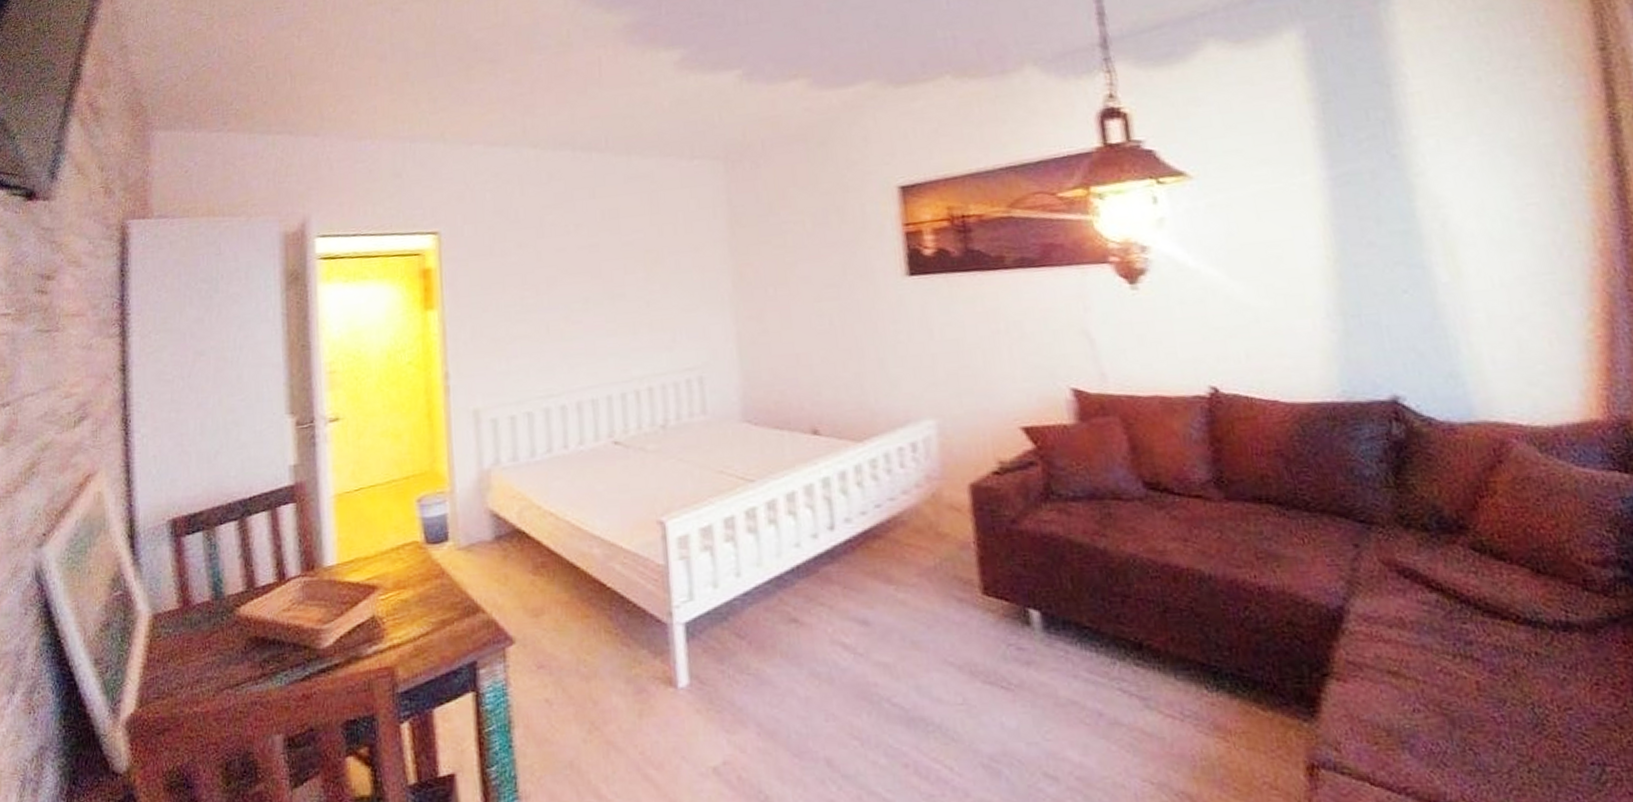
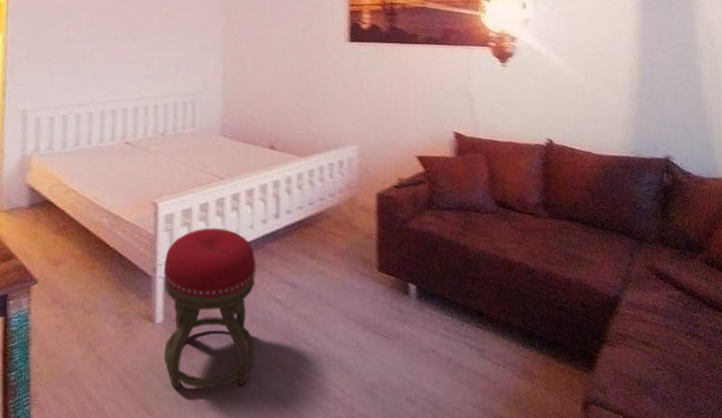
stool: none [681,550,821,778] -> present [163,228,256,389]

